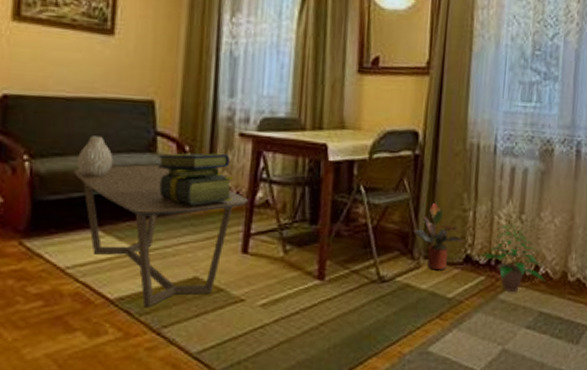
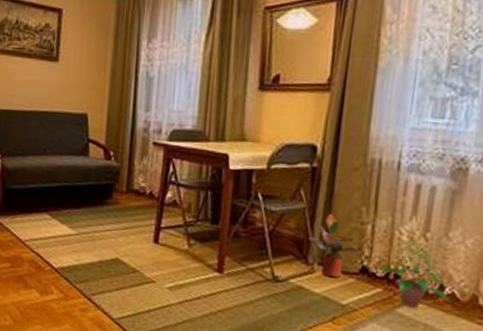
coffee table: present [72,164,248,308] -> none [29,165,159,278]
vase: present [77,136,113,178] -> none [33,141,58,173]
stack of books: present [157,152,233,206] -> none [89,157,147,201]

